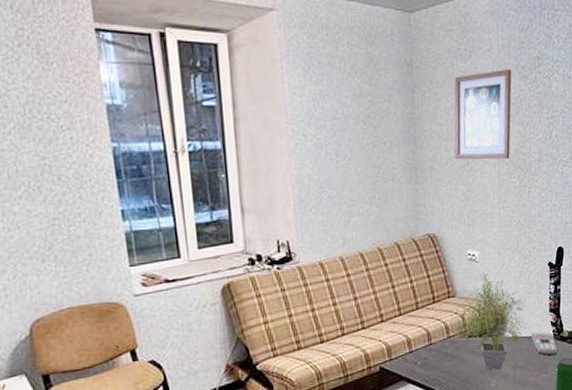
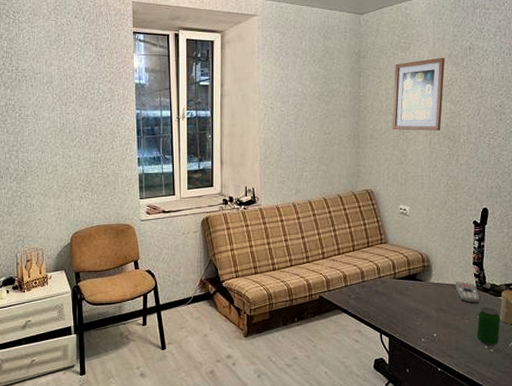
potted plant: present [454,273,527,370] -> none [385,226,452,310]

